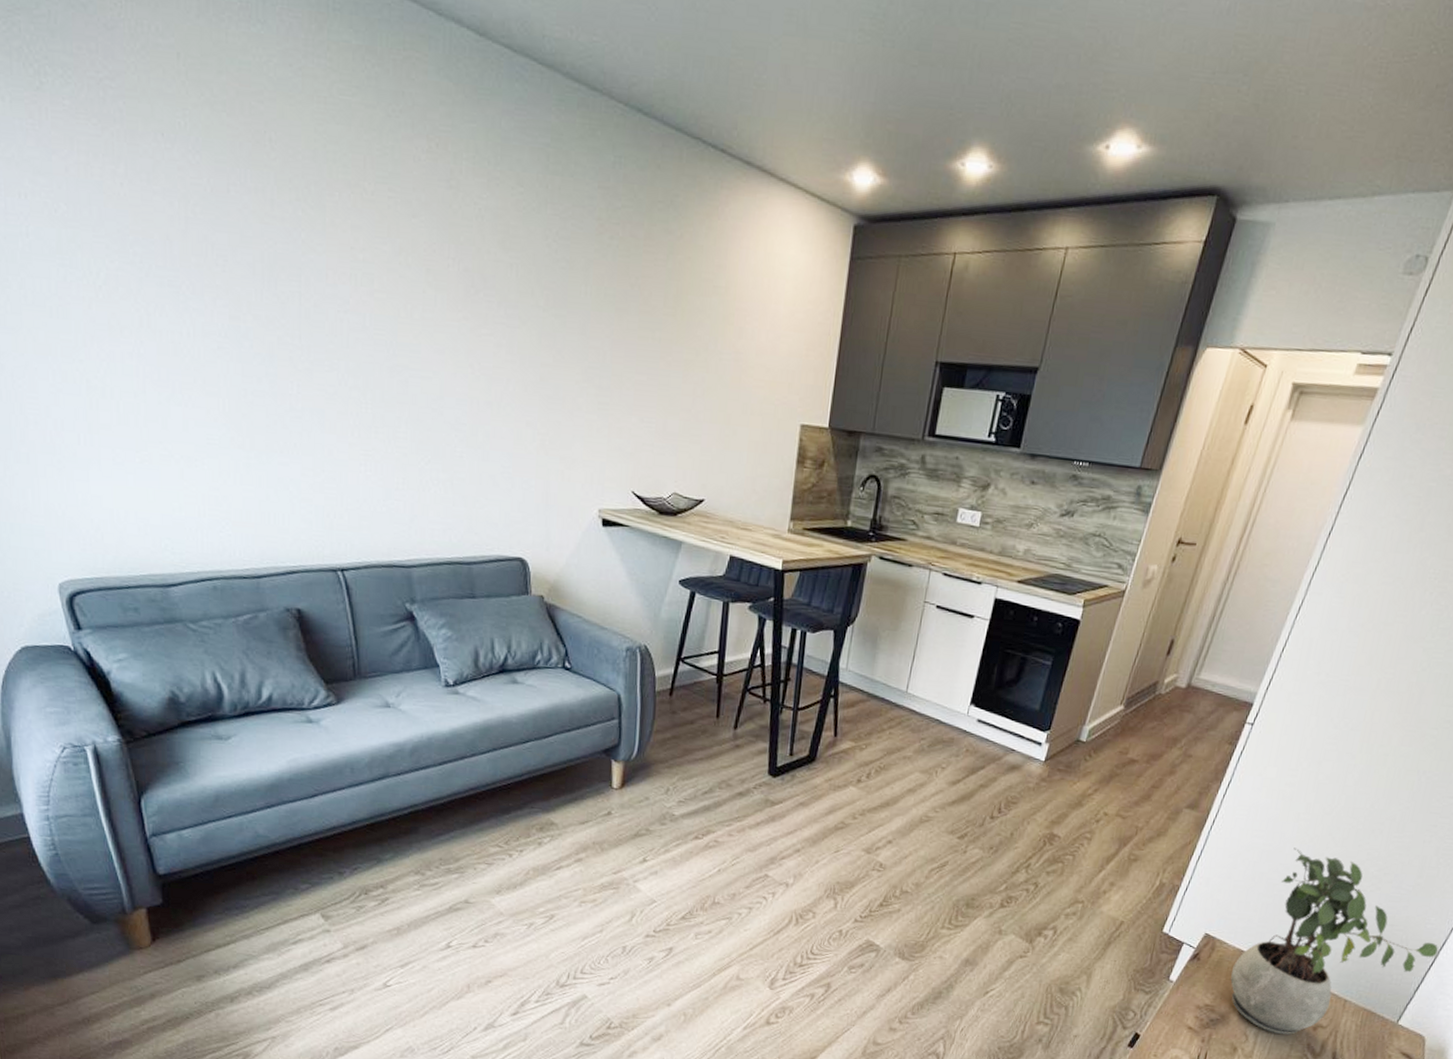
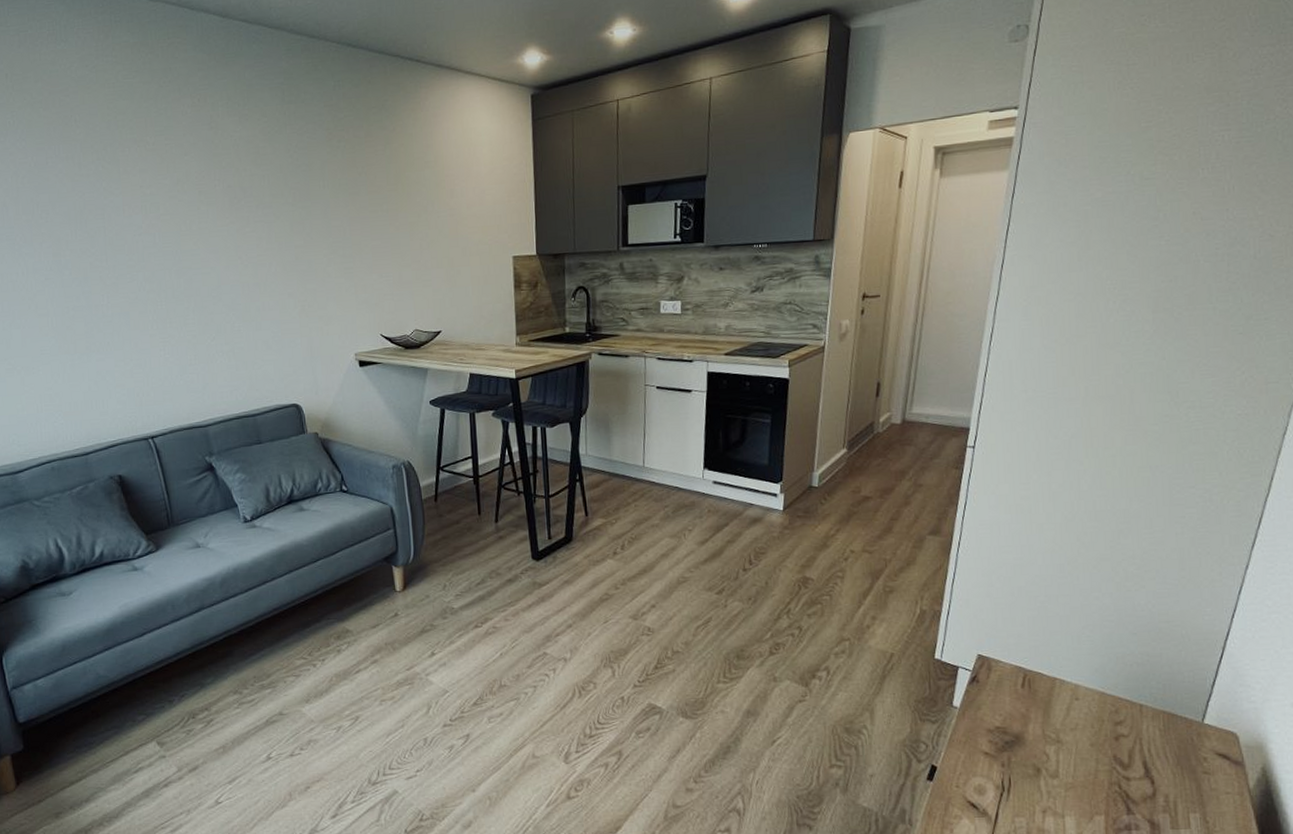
potted plant: present [1230,847,1439,1035] -> none [1015,558,1225,750]

